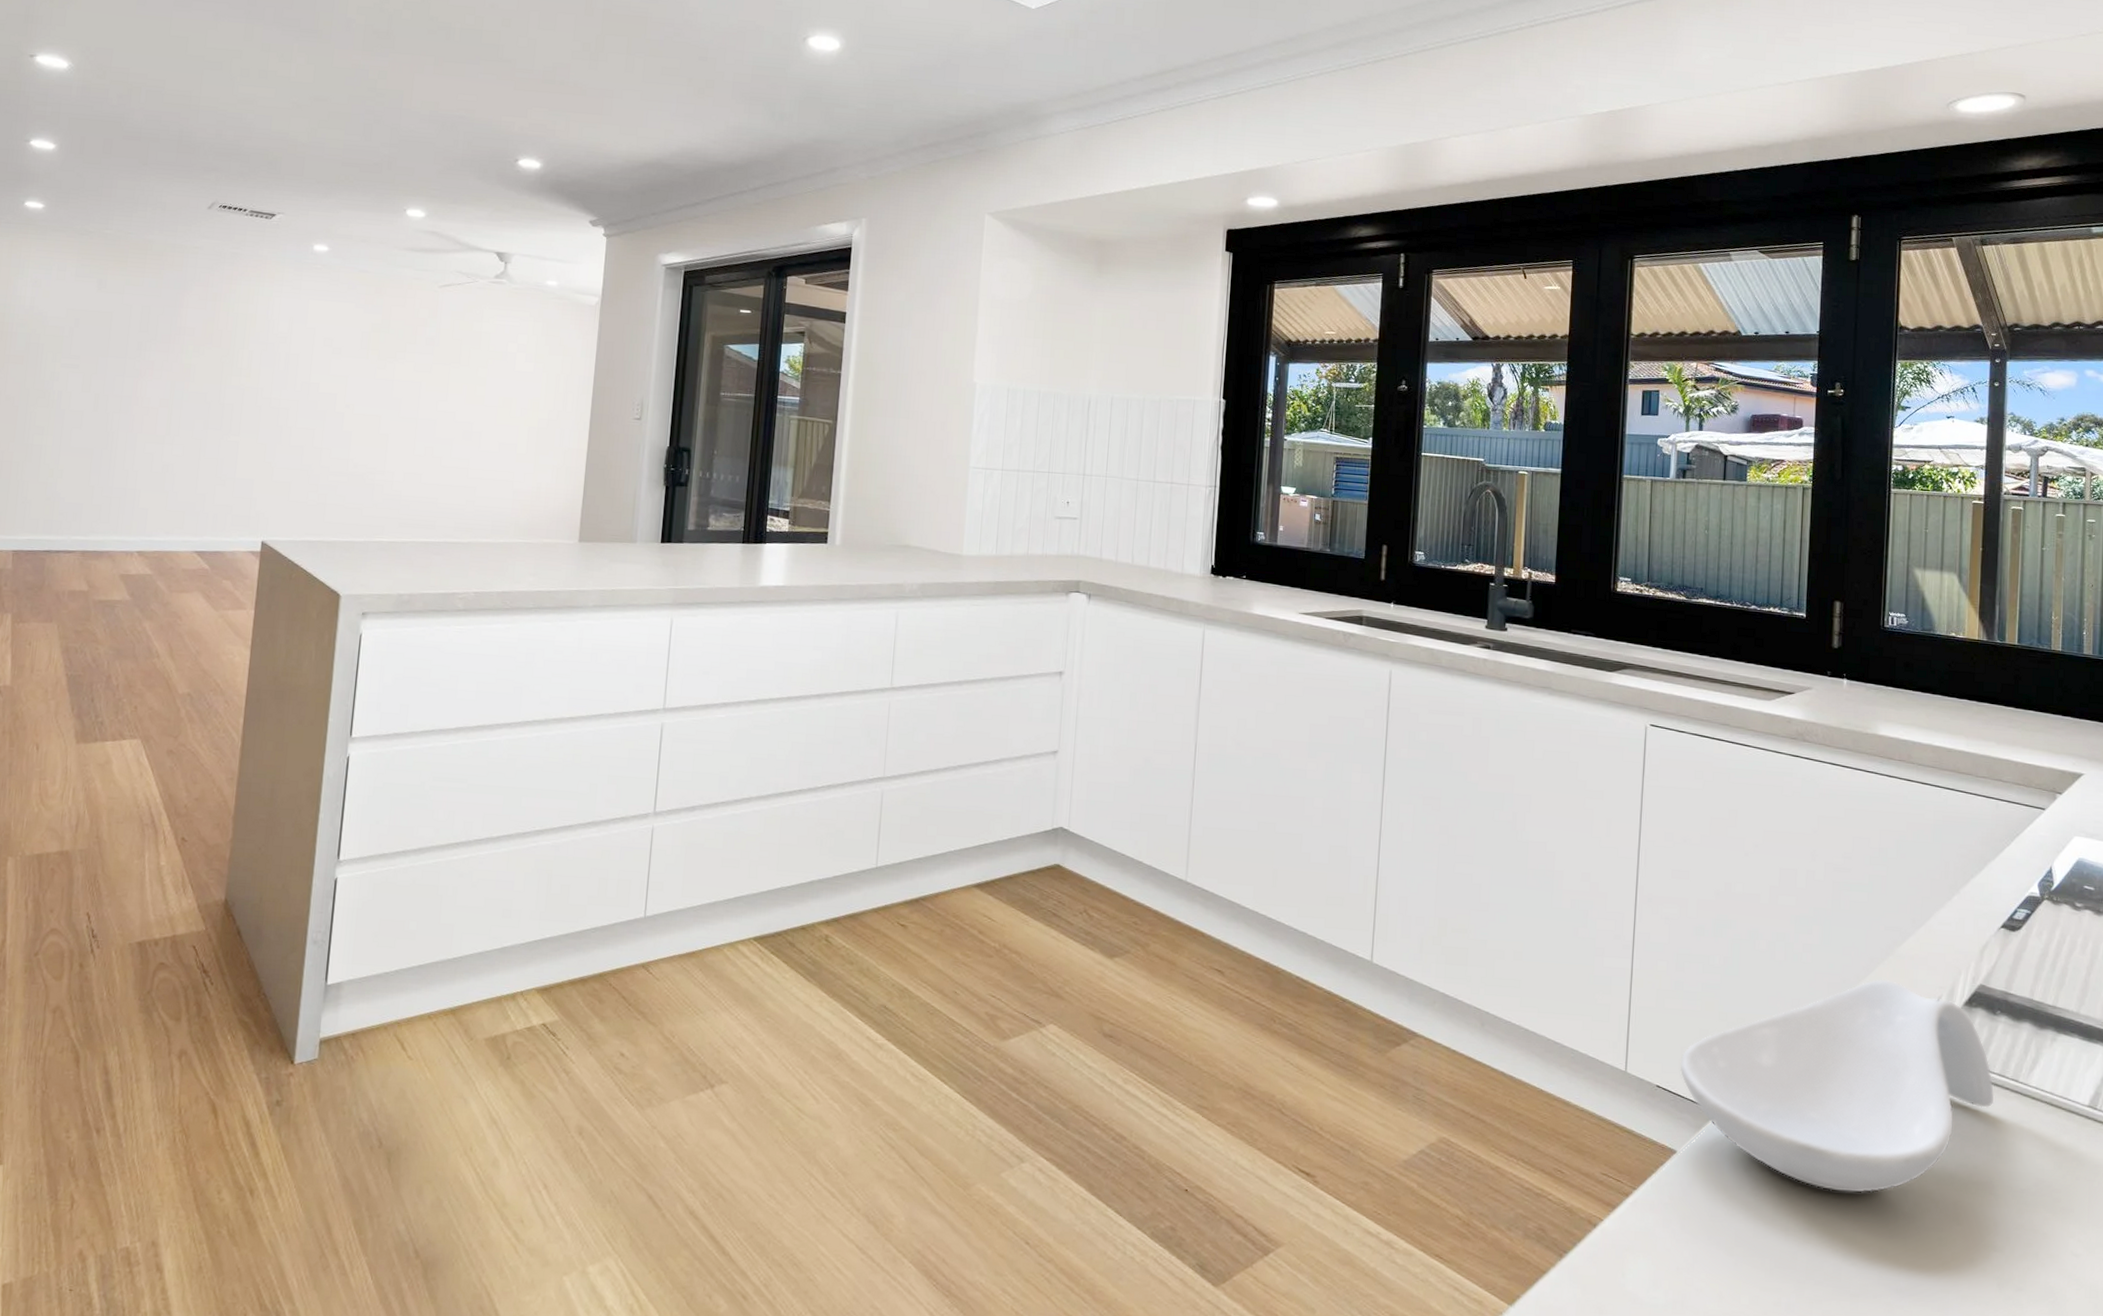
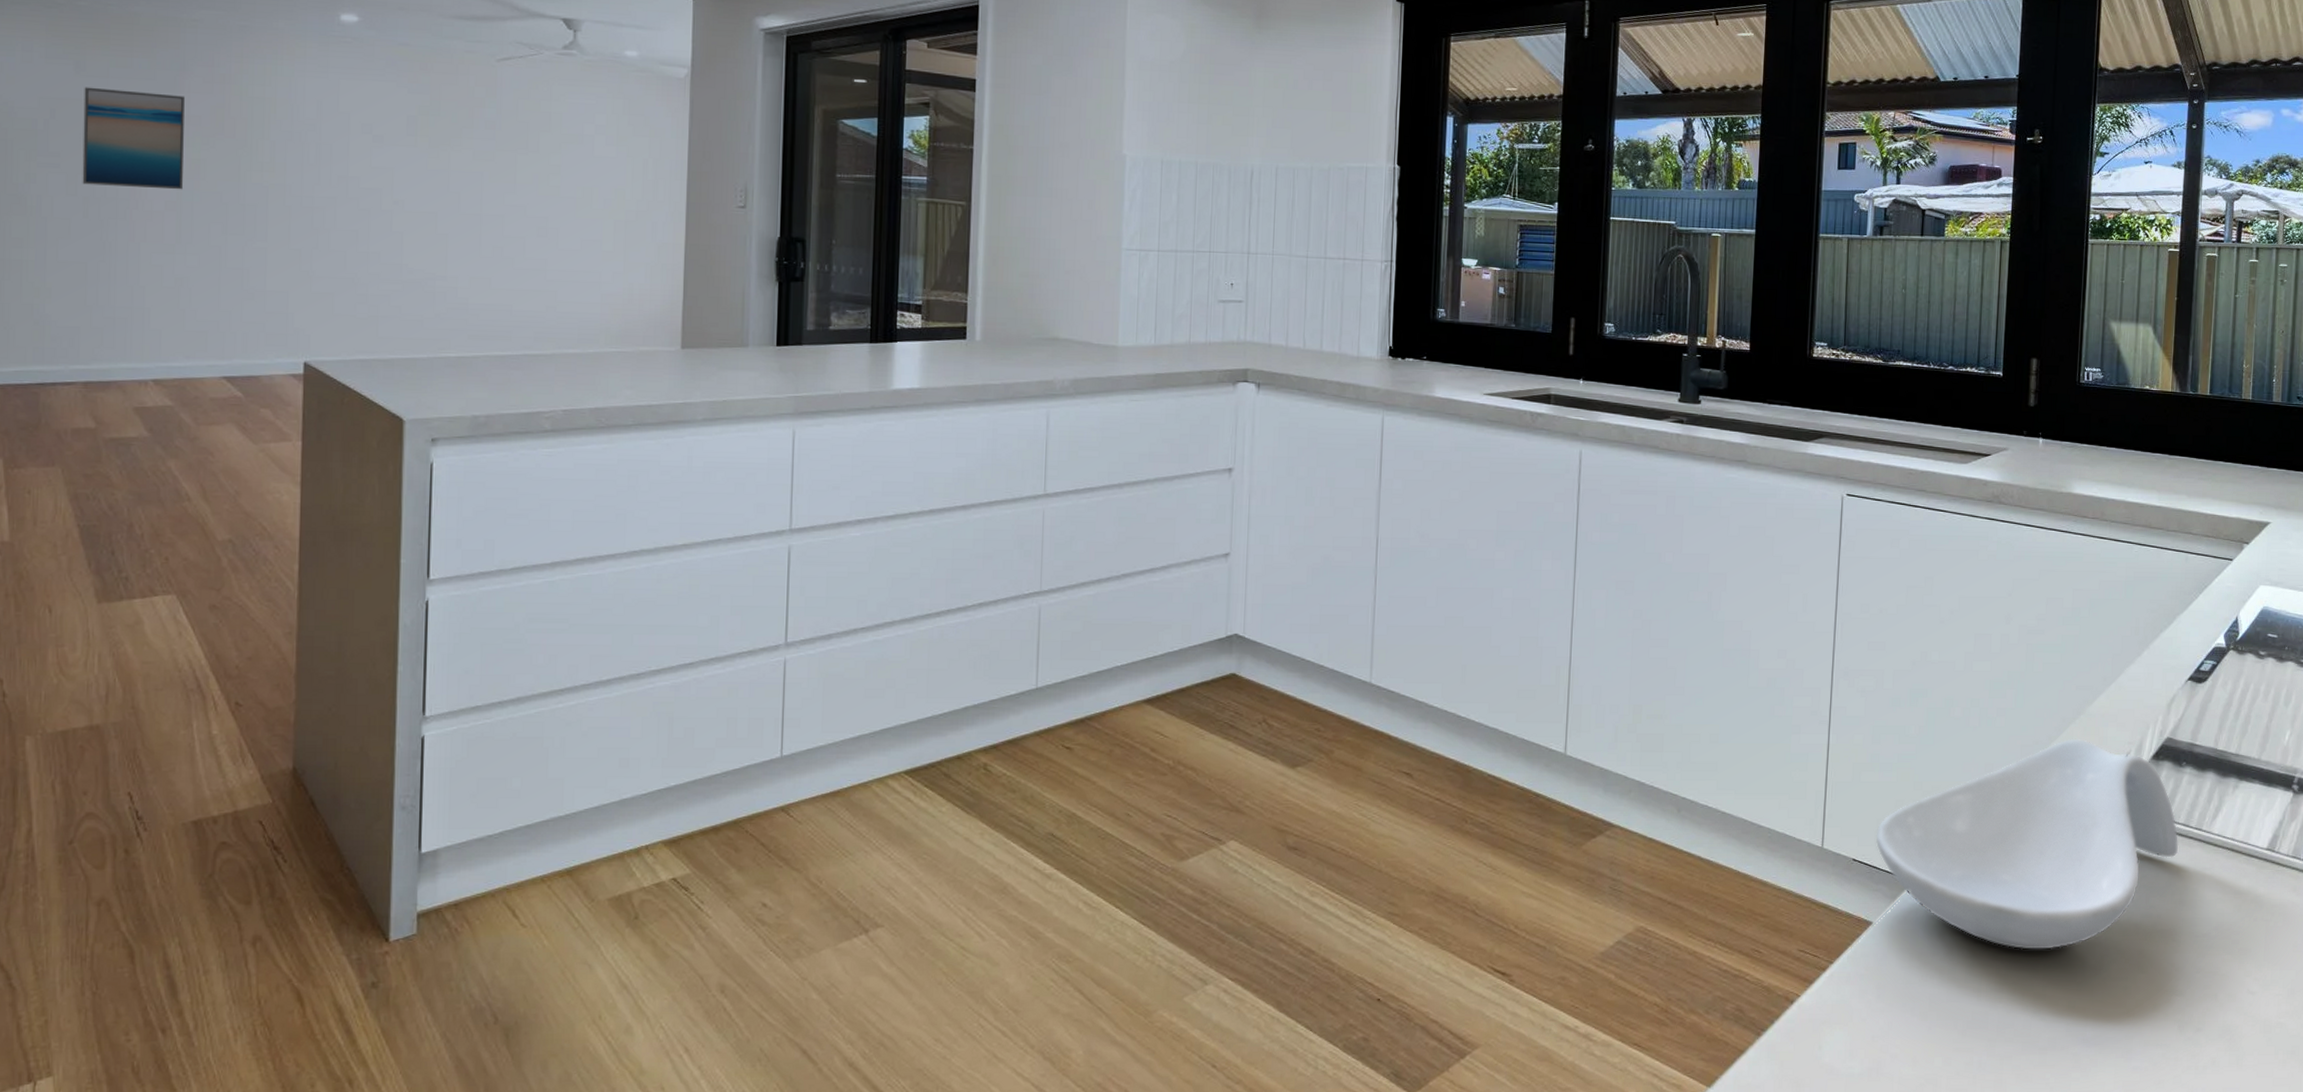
wall art: none [95,301,183,390] -> present [82,87,185,190]

